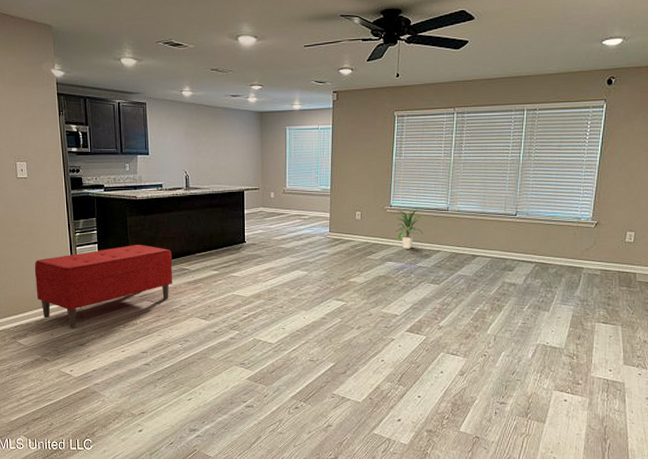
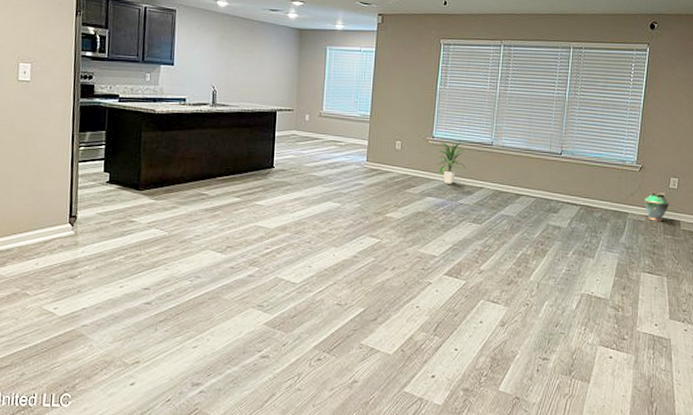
bench: present [34,244,173,327] -> none [24,163,190,256]
vase: none [600,246,626,274] -> present [645,191,670,221]

